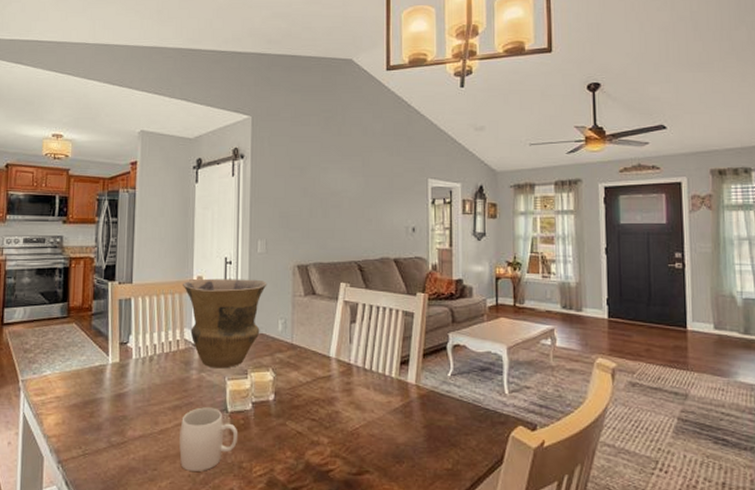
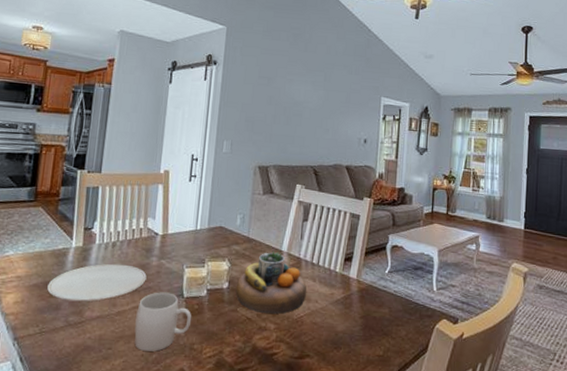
plate: none [87,379,187,421] -> present [47,263,147,302]
vase: present [183,278,267,369] -> none [150,173,230,257]
decorative bowl: none [283,357,361,426] -> present [235,251,307,314]

